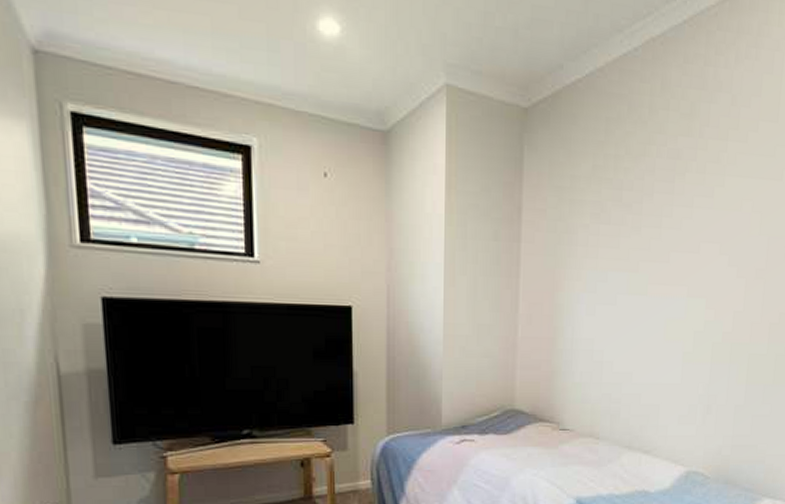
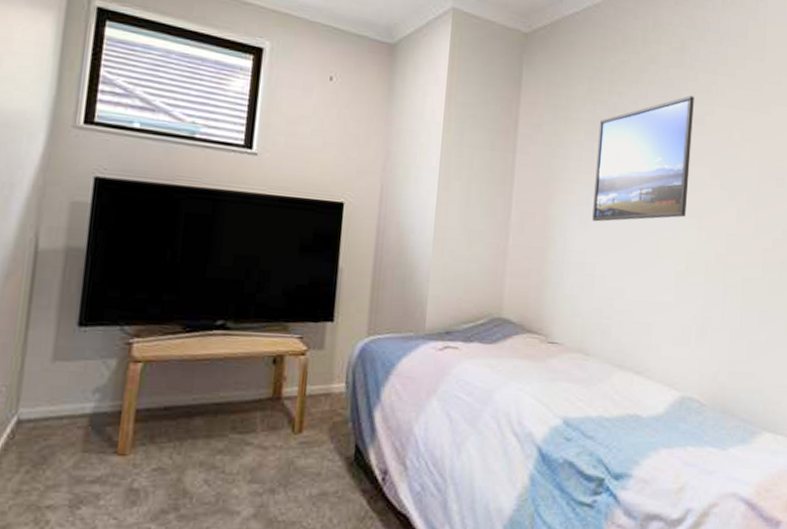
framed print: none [600,166,704,308] -> present [592,95,694,222]

